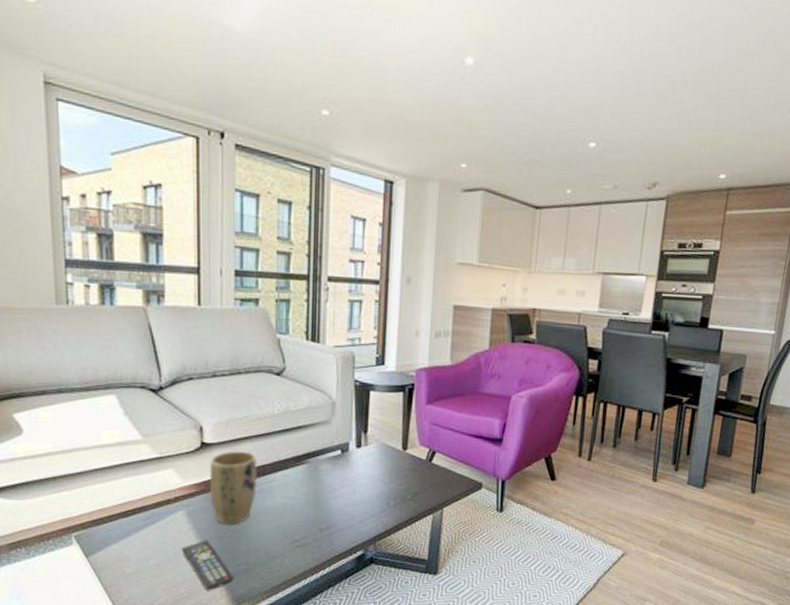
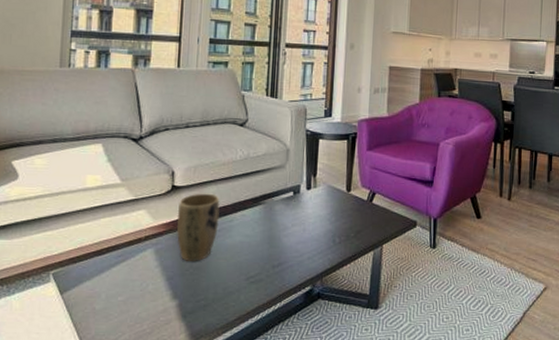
remote control: present [181,539,234,591] -> none [147,276,194,327]

